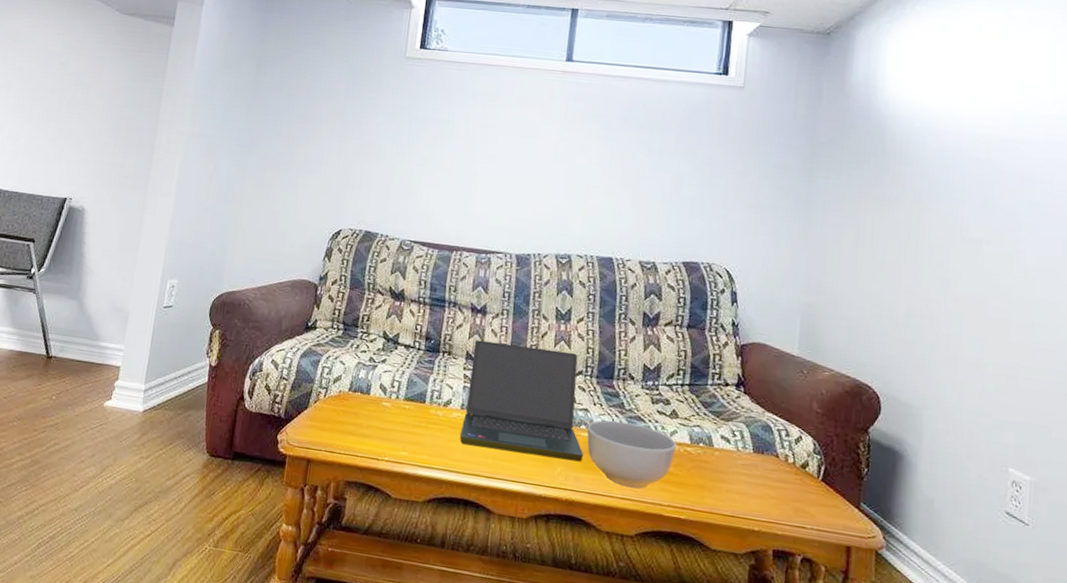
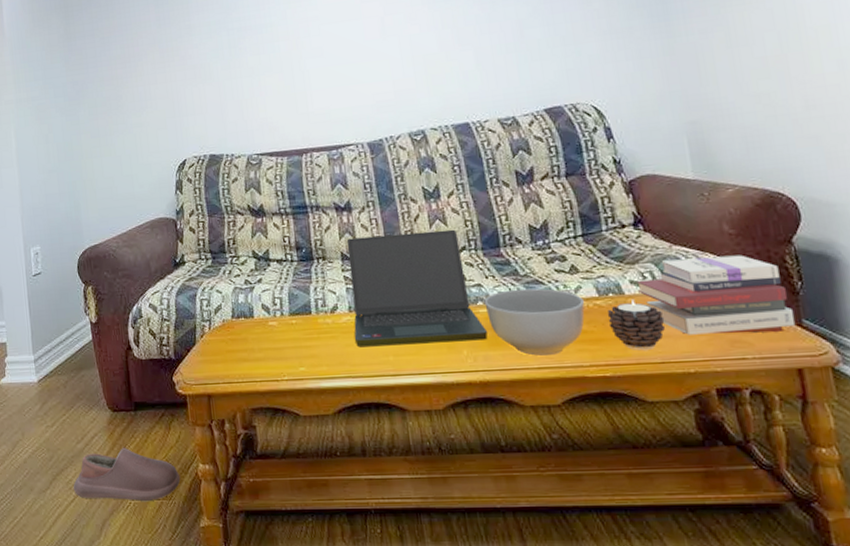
shoe: none [152,492,262,551] -> present [73,447,181,501]
candle: none [693,453,743,503] -> present [607,300,665,351]
books: none [726,423,856,511] -> present [636,255,796,335]

